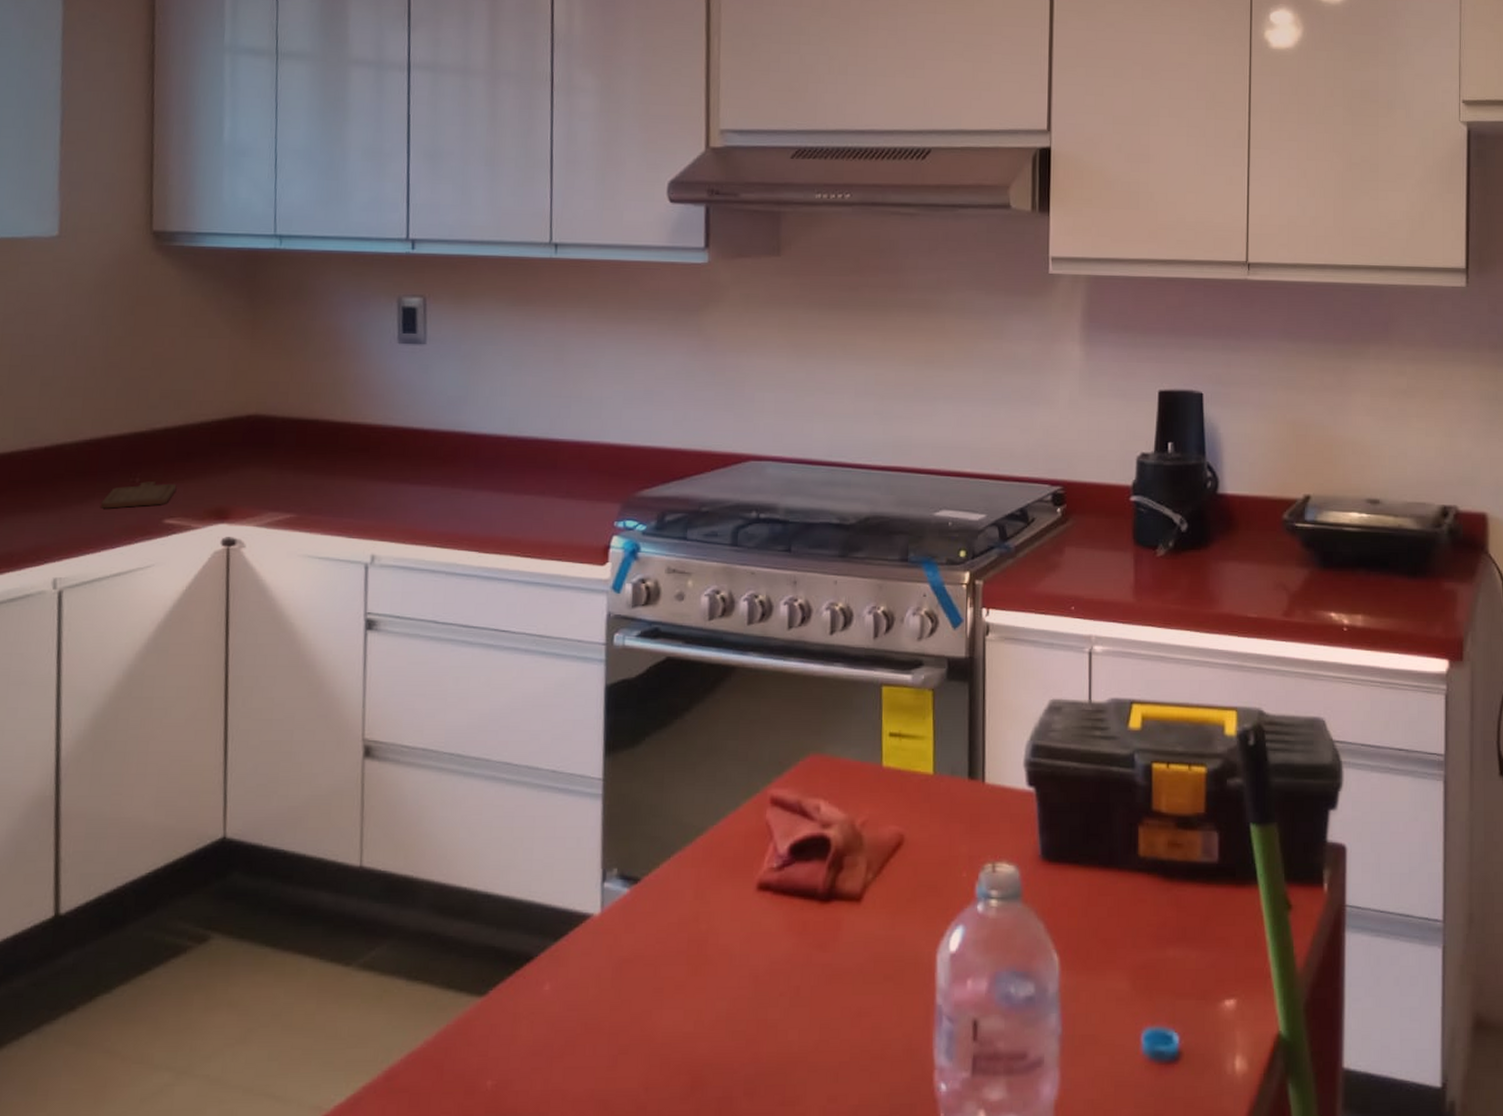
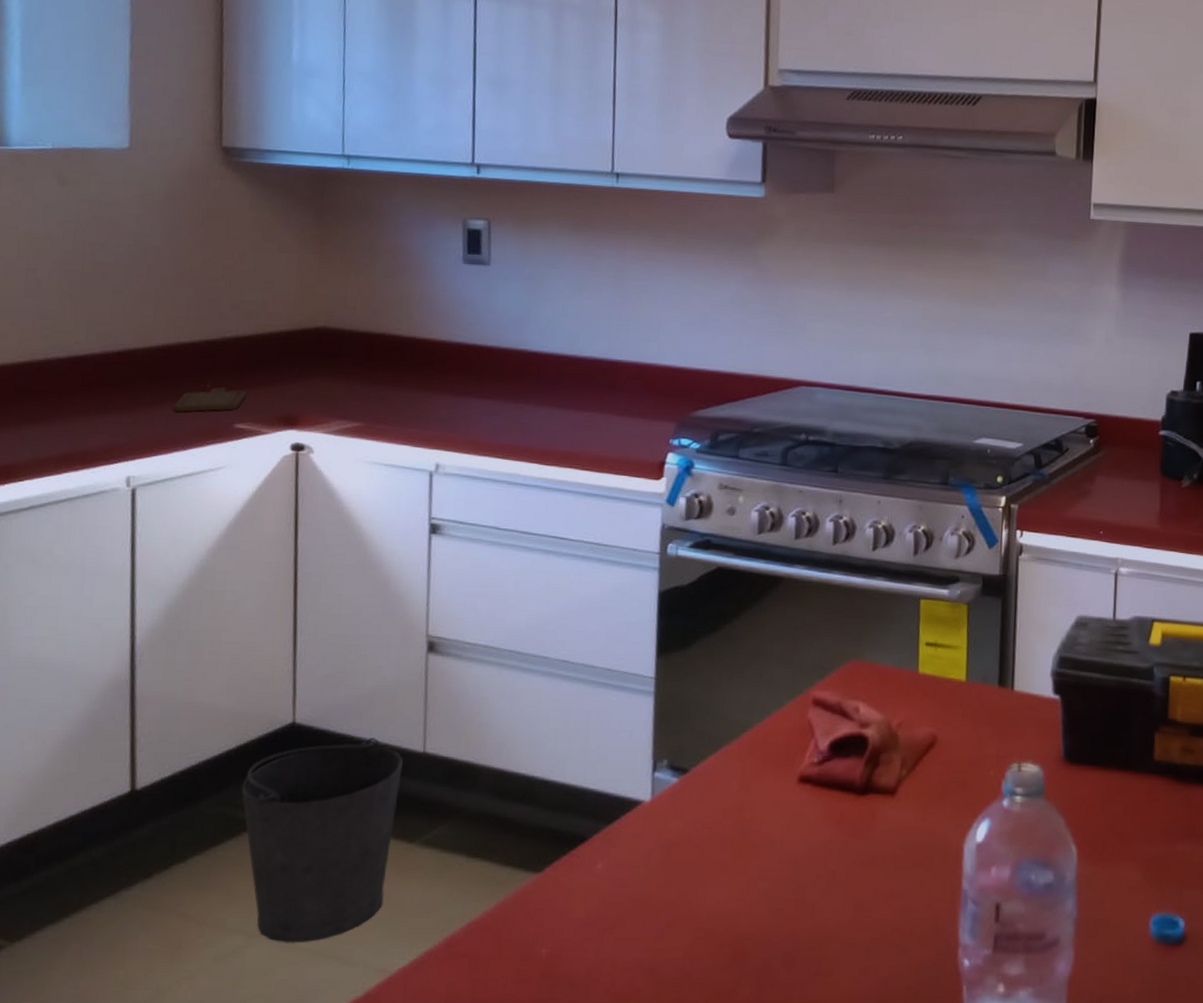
bucket: none [169,852,339,1080] -> present [241,738,403,943]

